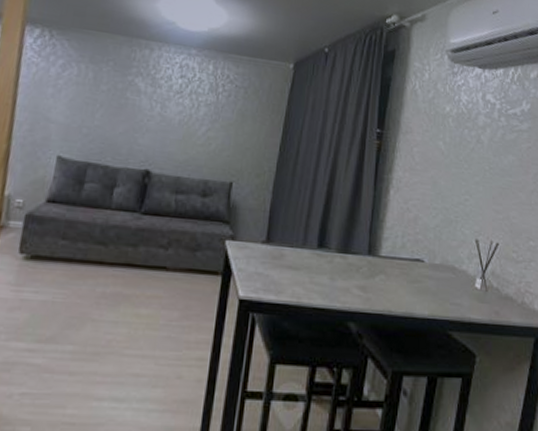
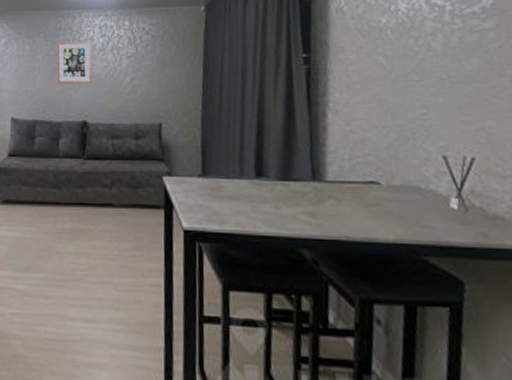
wall art: none [121,75,169,128] -> present [57,41,92,84]

